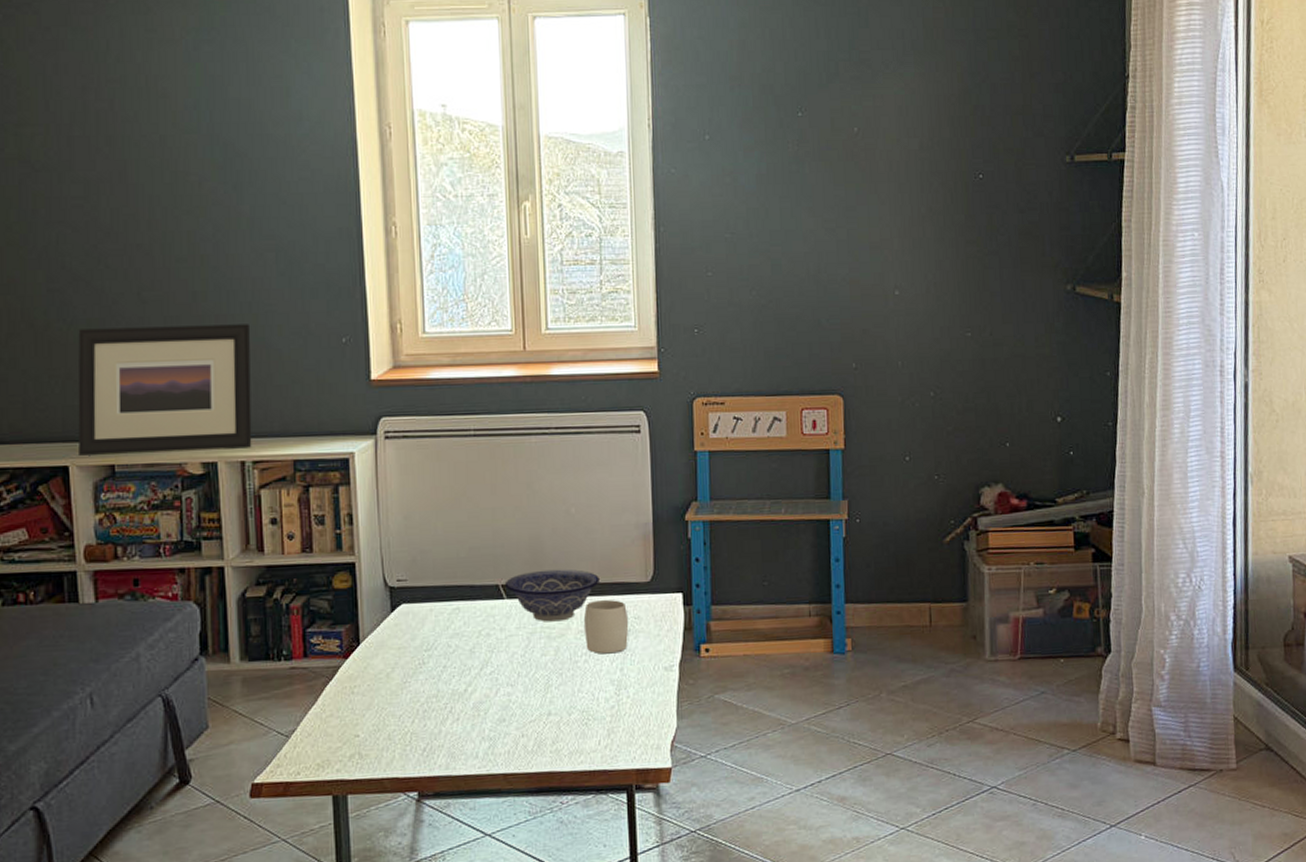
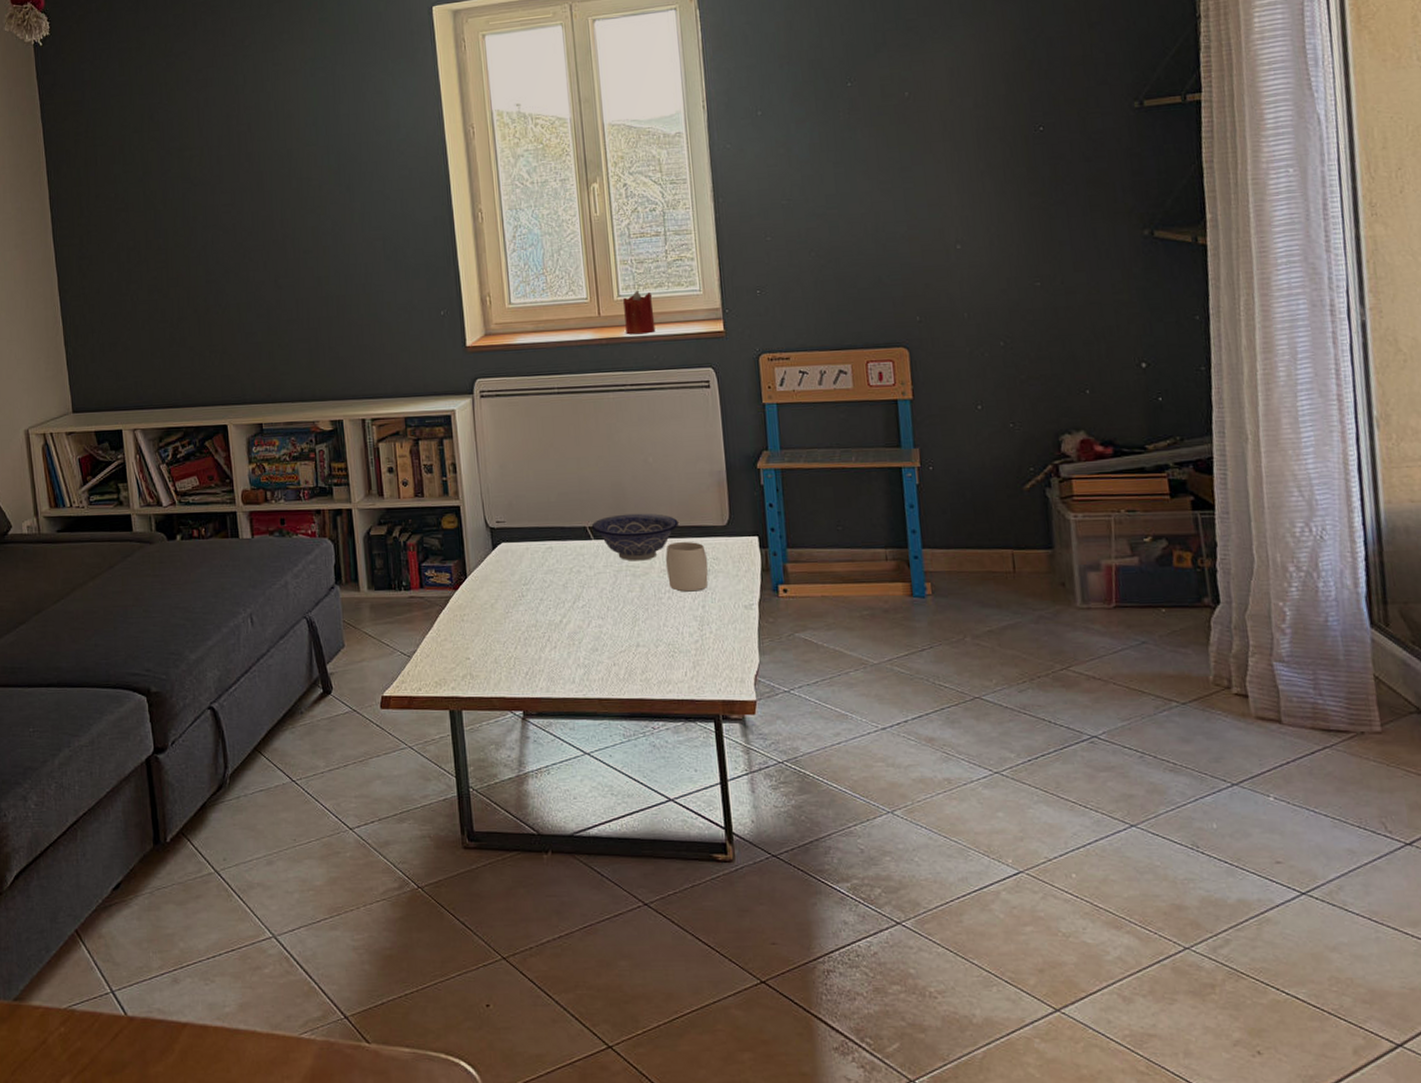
picture frame: present [77,324,252,456] -> none [231,302,370,416]
candle: none [552,323,585,373] -> present [623,290,656,335]

